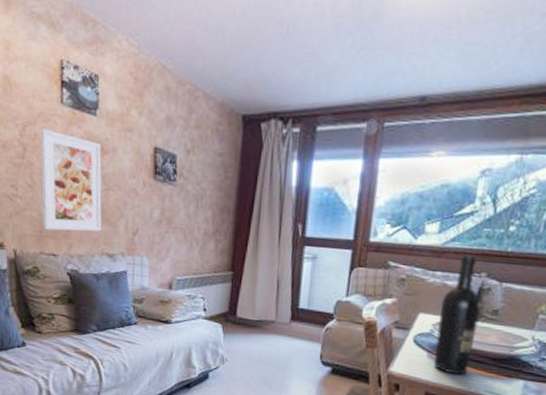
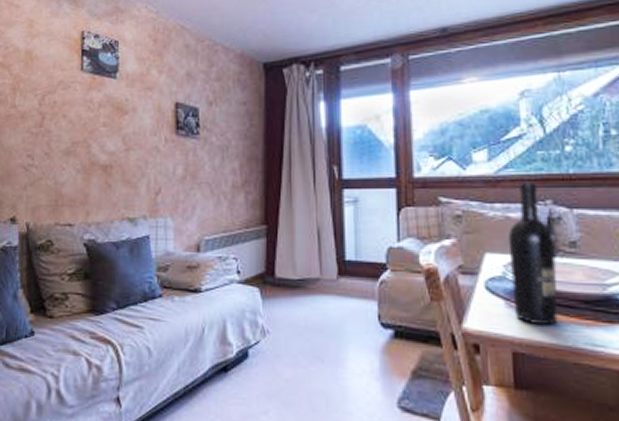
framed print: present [41,129,102,232] -> none [59,96,122,198]

